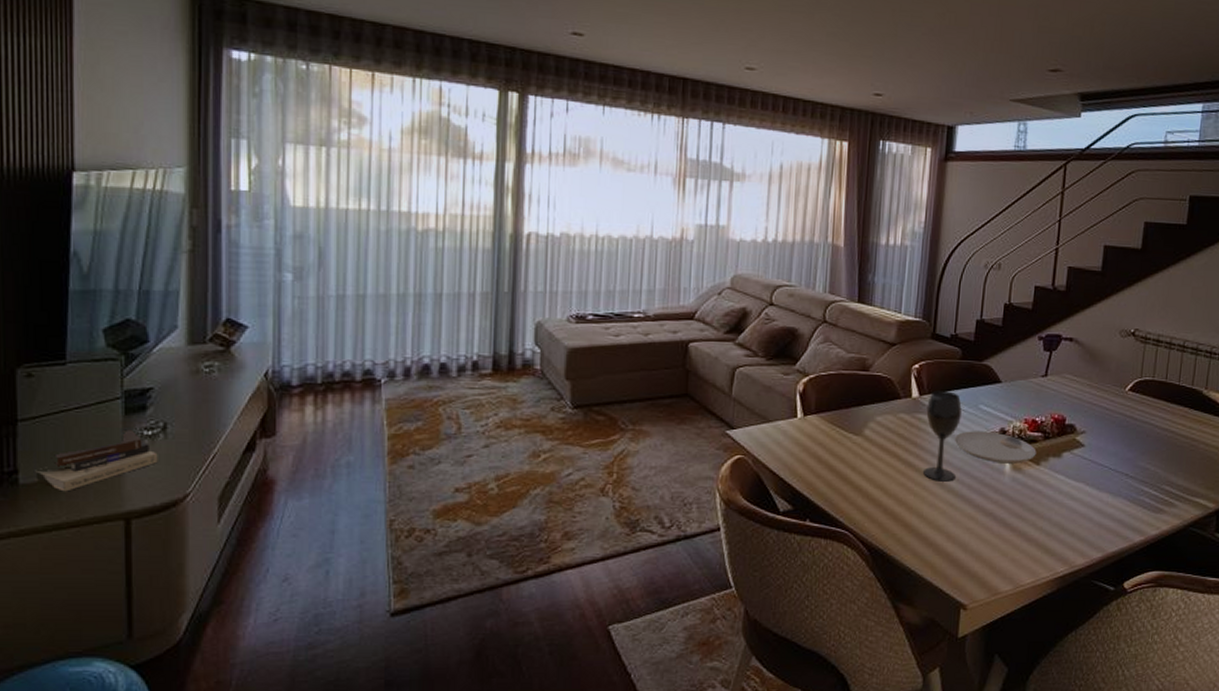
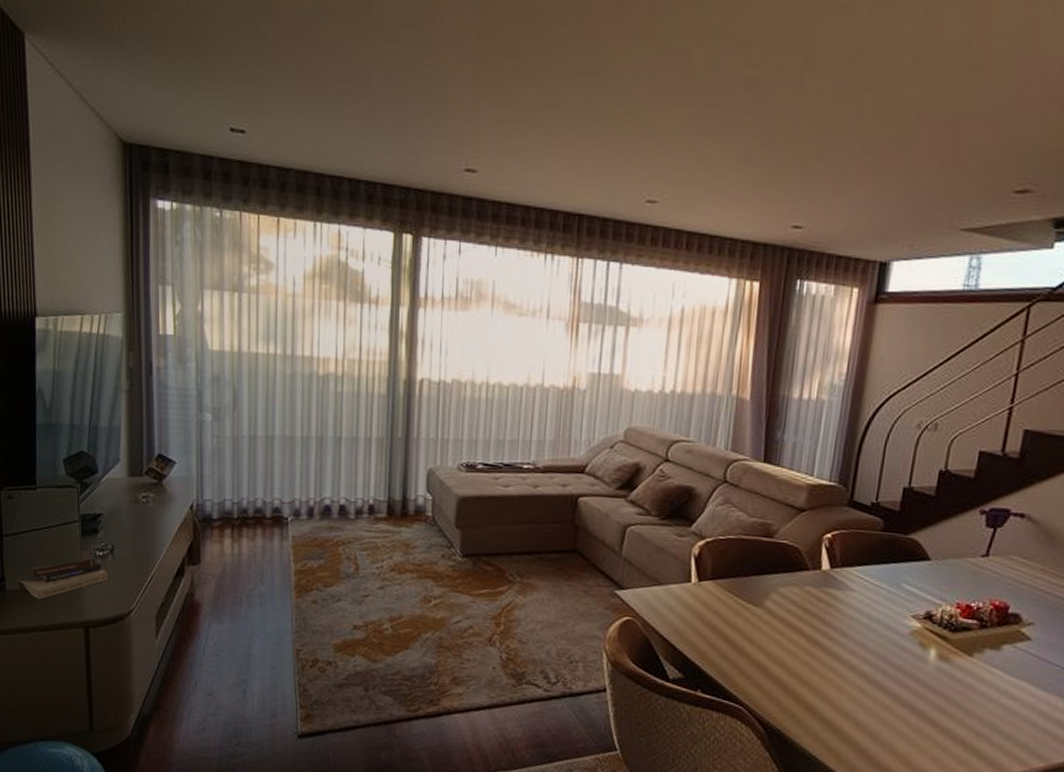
wine glass: present [923,391,962,482] -> none [831,564,881,665]
plate: present [954,431,1037,464] -> none [869,611,970,653]

